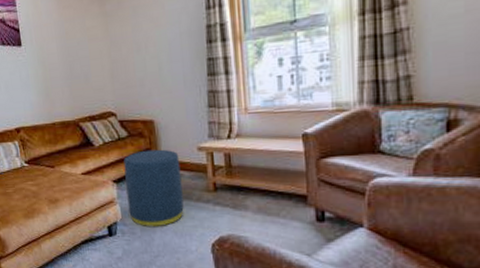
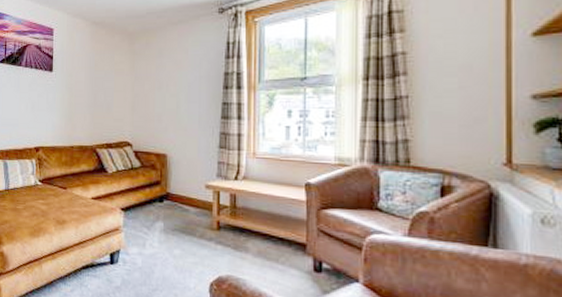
ottoman: present [123,149,184,228] -> none [133,182,187,260]

